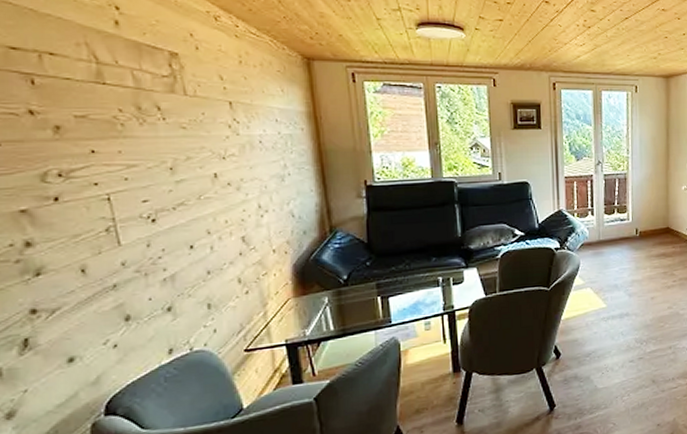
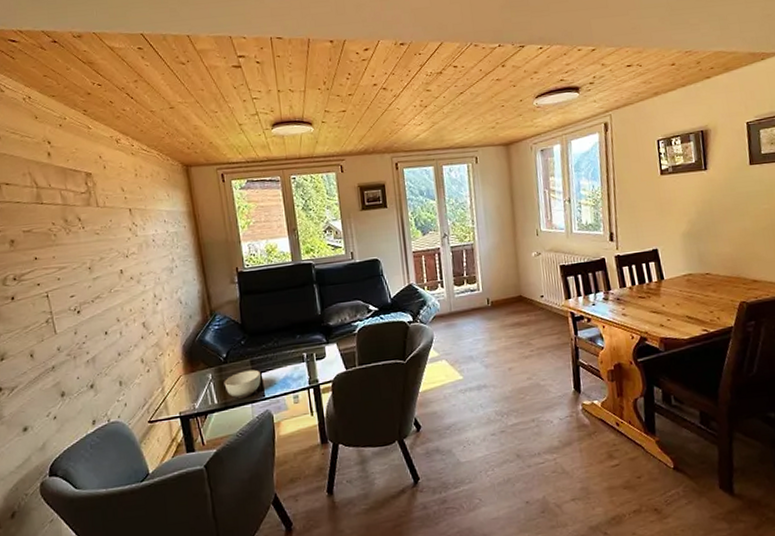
bowl: none [343,293,388,325] -> present [224,369,261,398]

